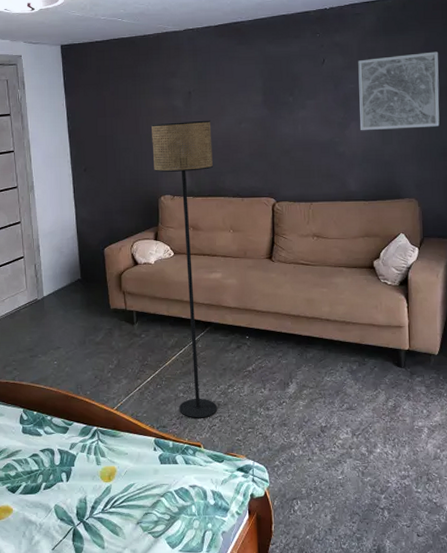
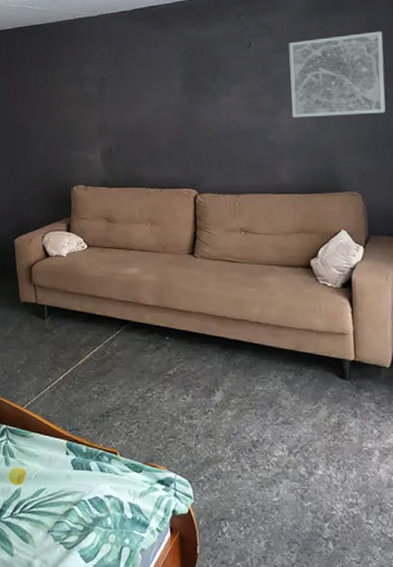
floor lamp: present [150,120,217,418] -> none [62,107,134,423]

